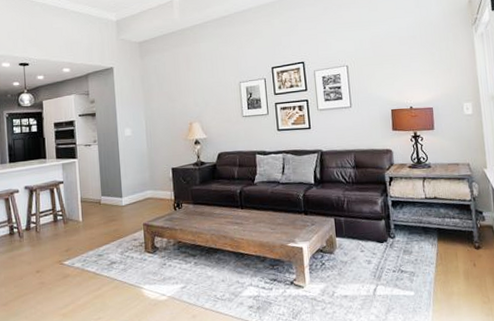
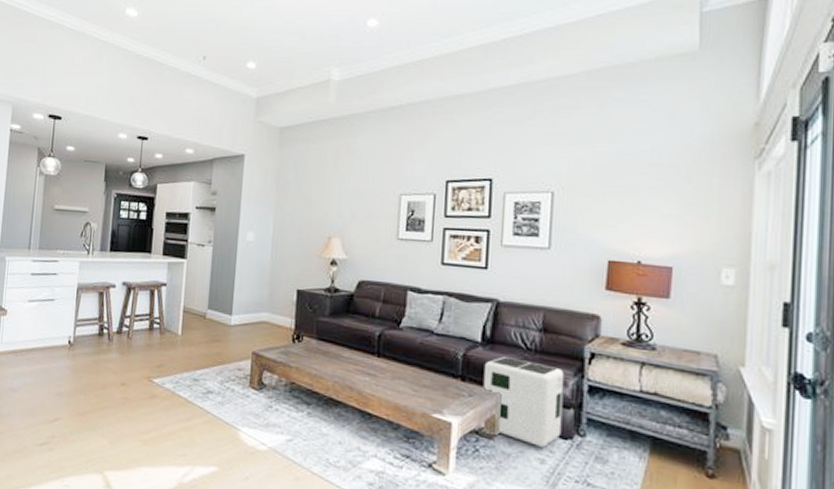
air purifier: none [319,191,379,252] -> present [482,357,565,447]

